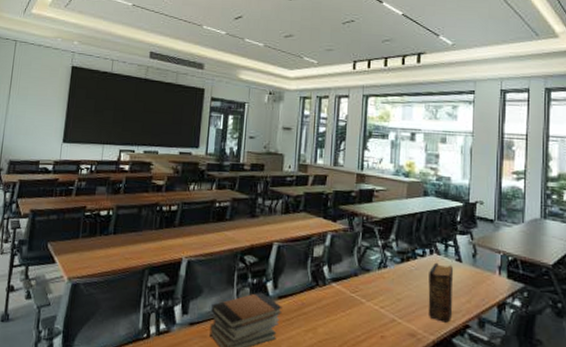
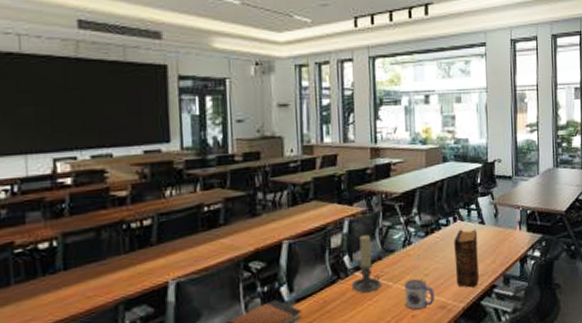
candle holder: none [327,250,355,305] -> present [351,235,381,294]
mug: none [376,301,405,332] -> present [404,279,435,310]

